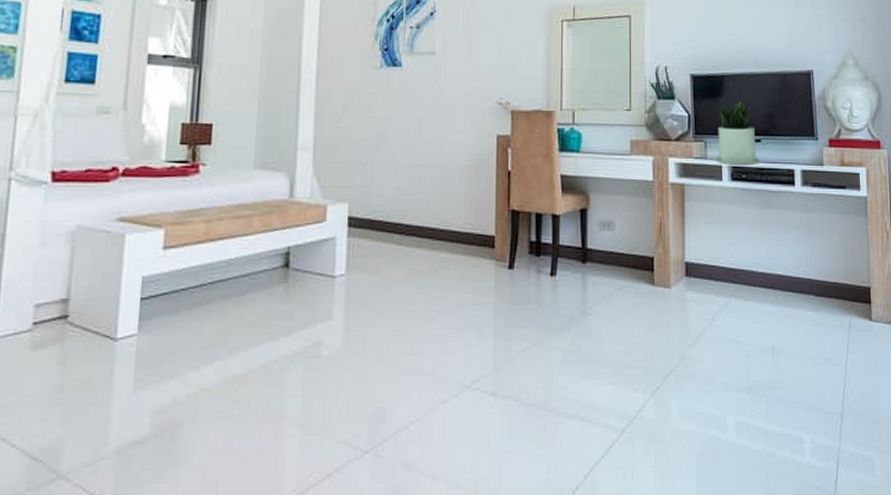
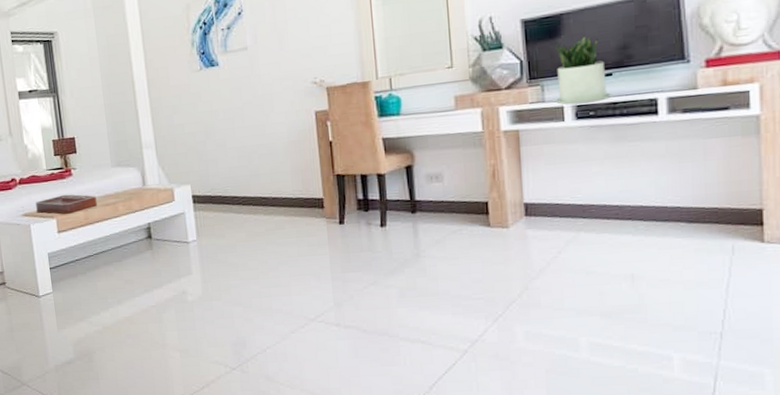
decorative tray: none [139,197,227,225] -> present [36,194,97,215]

